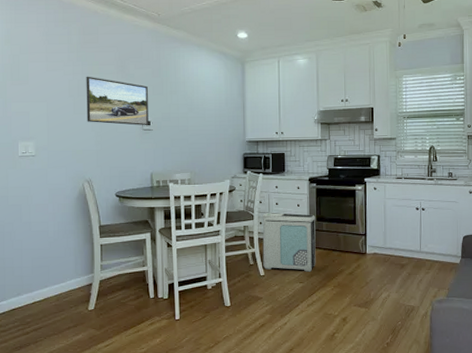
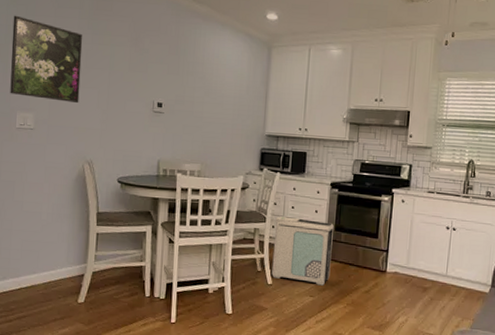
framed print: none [8,54,75,129] -> present [10,15,83,104]
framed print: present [86,76,149,126] -> none [93,46,163,108]

